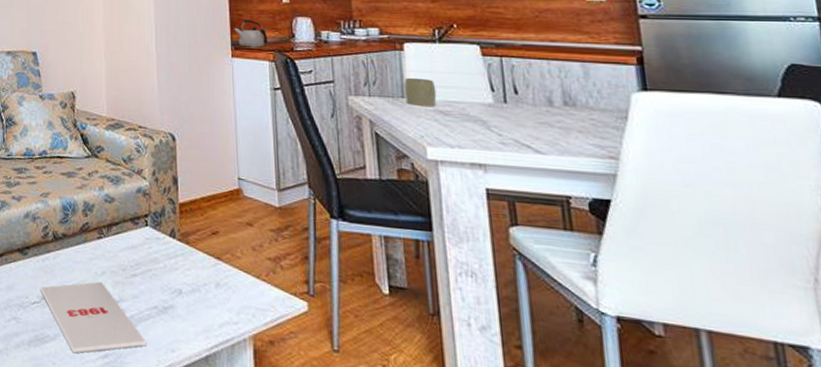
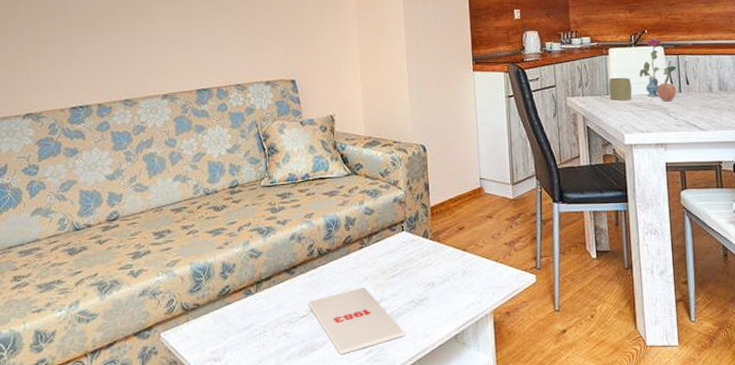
kettle: present [234,19,268,48] -> none [475,36,503,61]
vase: none [445,35,499,107] -> present [639,38,676,98]
fruit: none [470,89,500,113] -> present [656,83,677,102]

